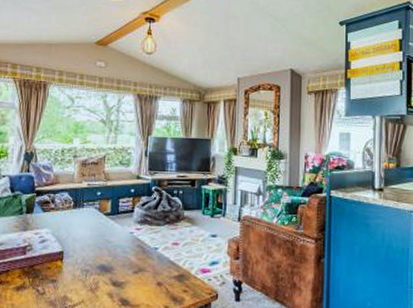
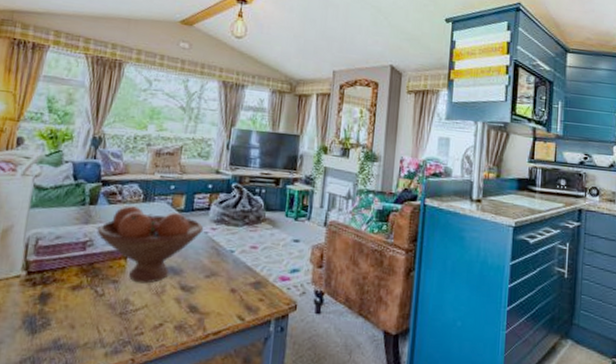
fruit bowl: none [34,211,130,281] -> present [96,205,204,284]

